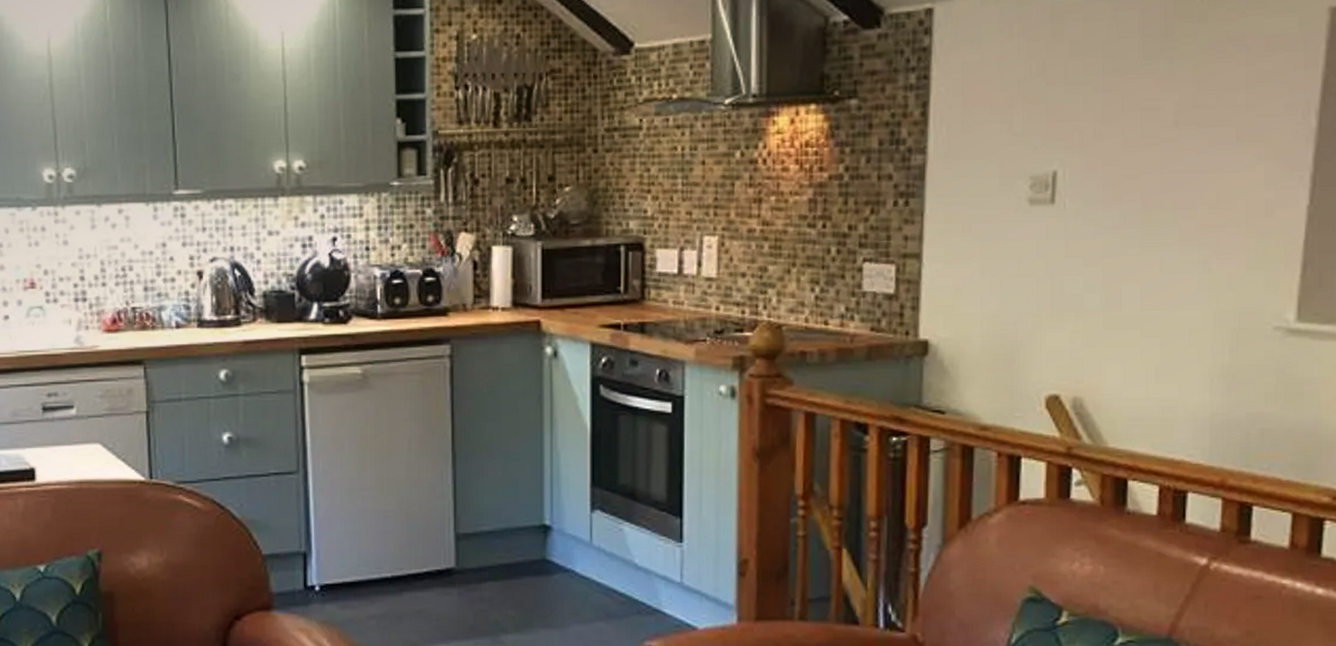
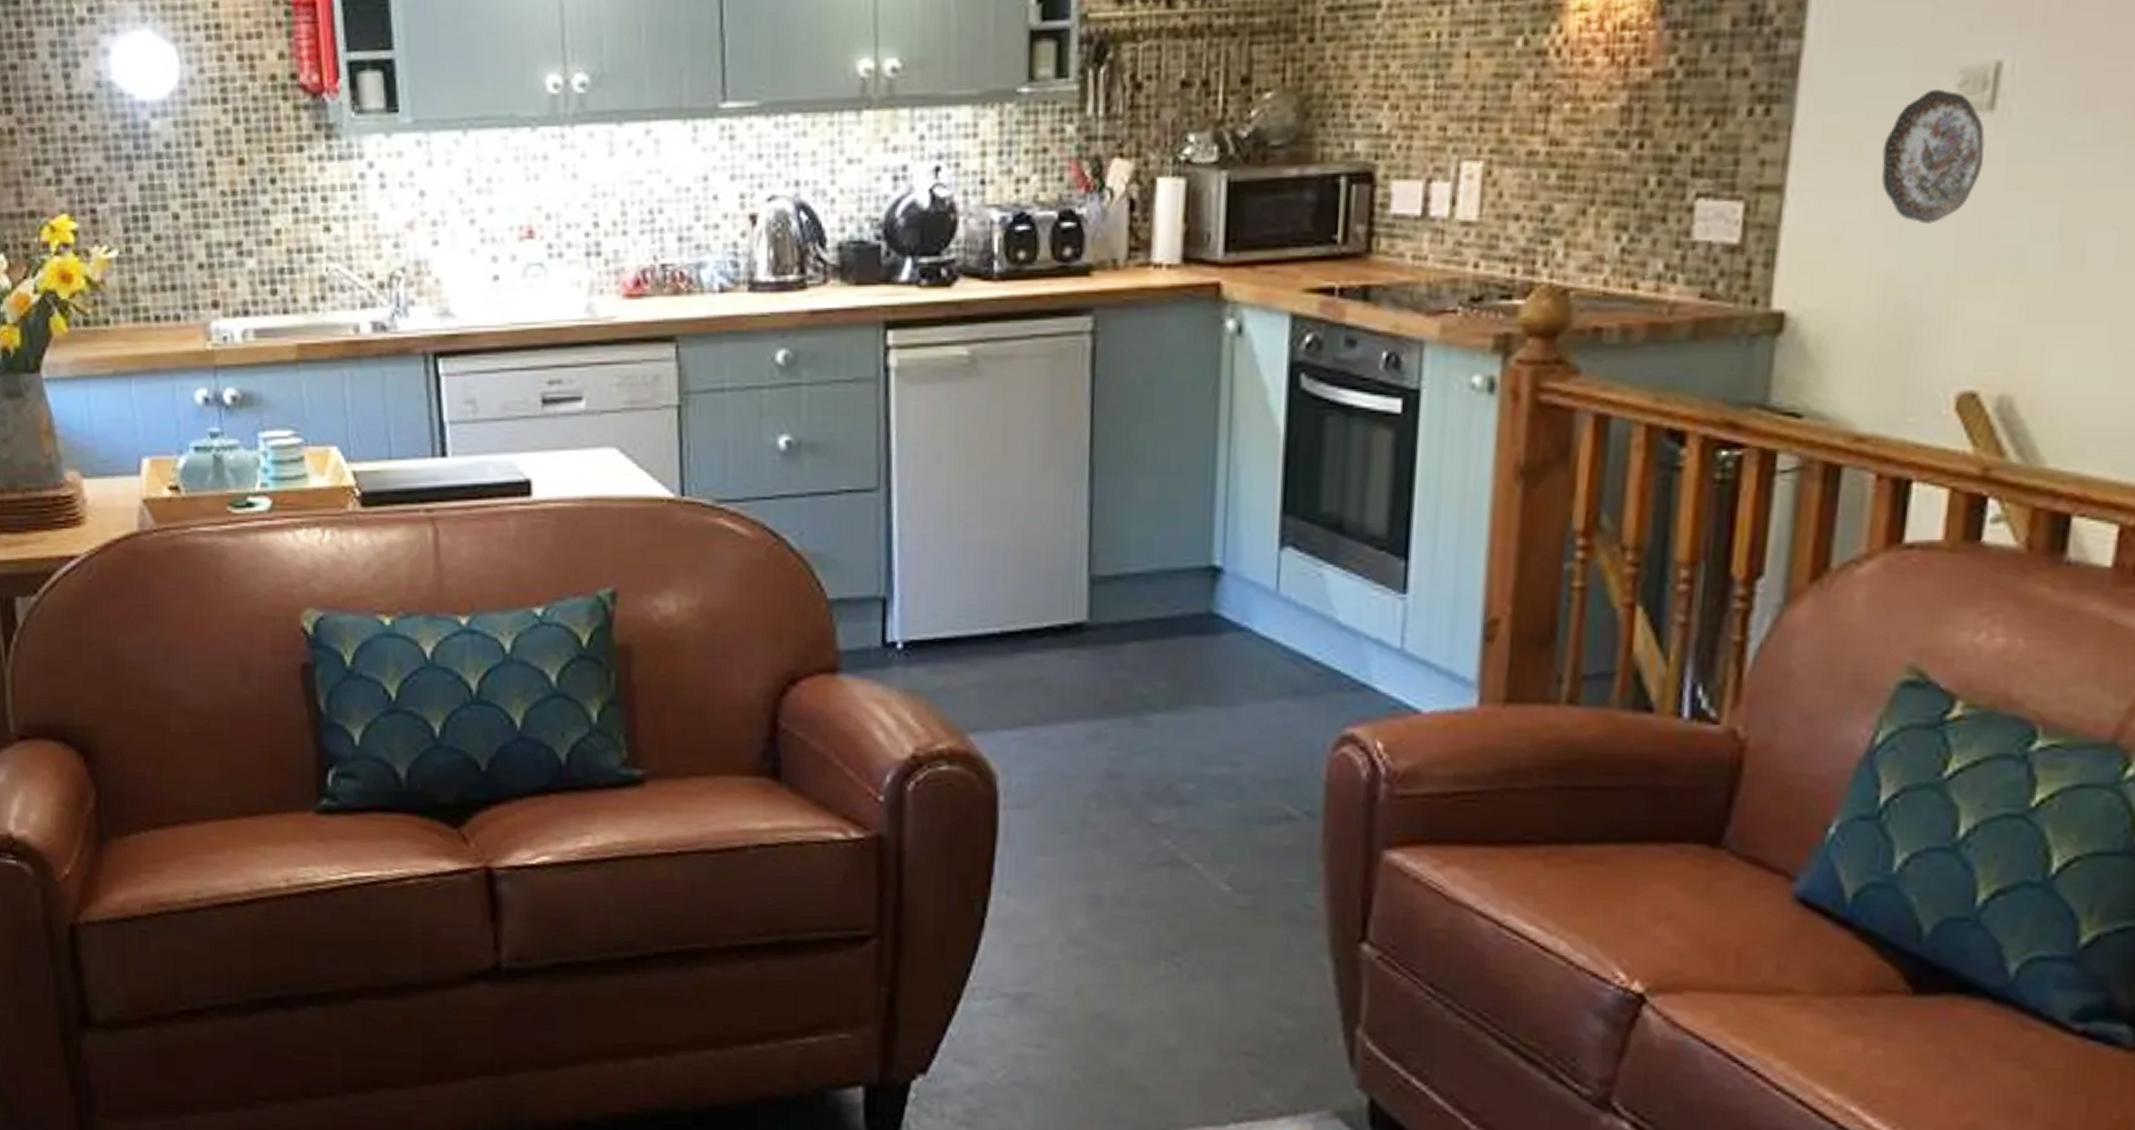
decorative plate: none [984,189,1050,280] -> present [1881,88,1985,224]

